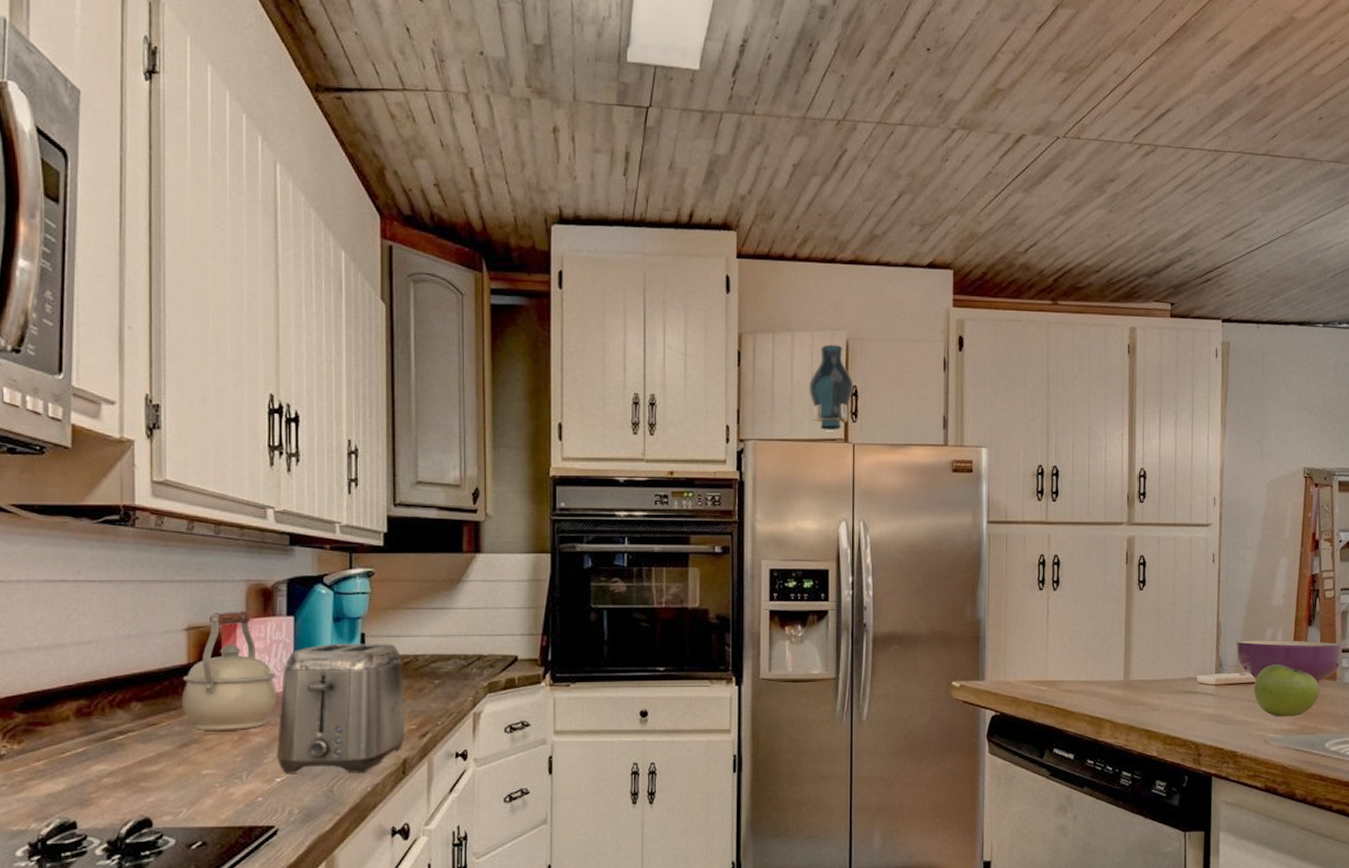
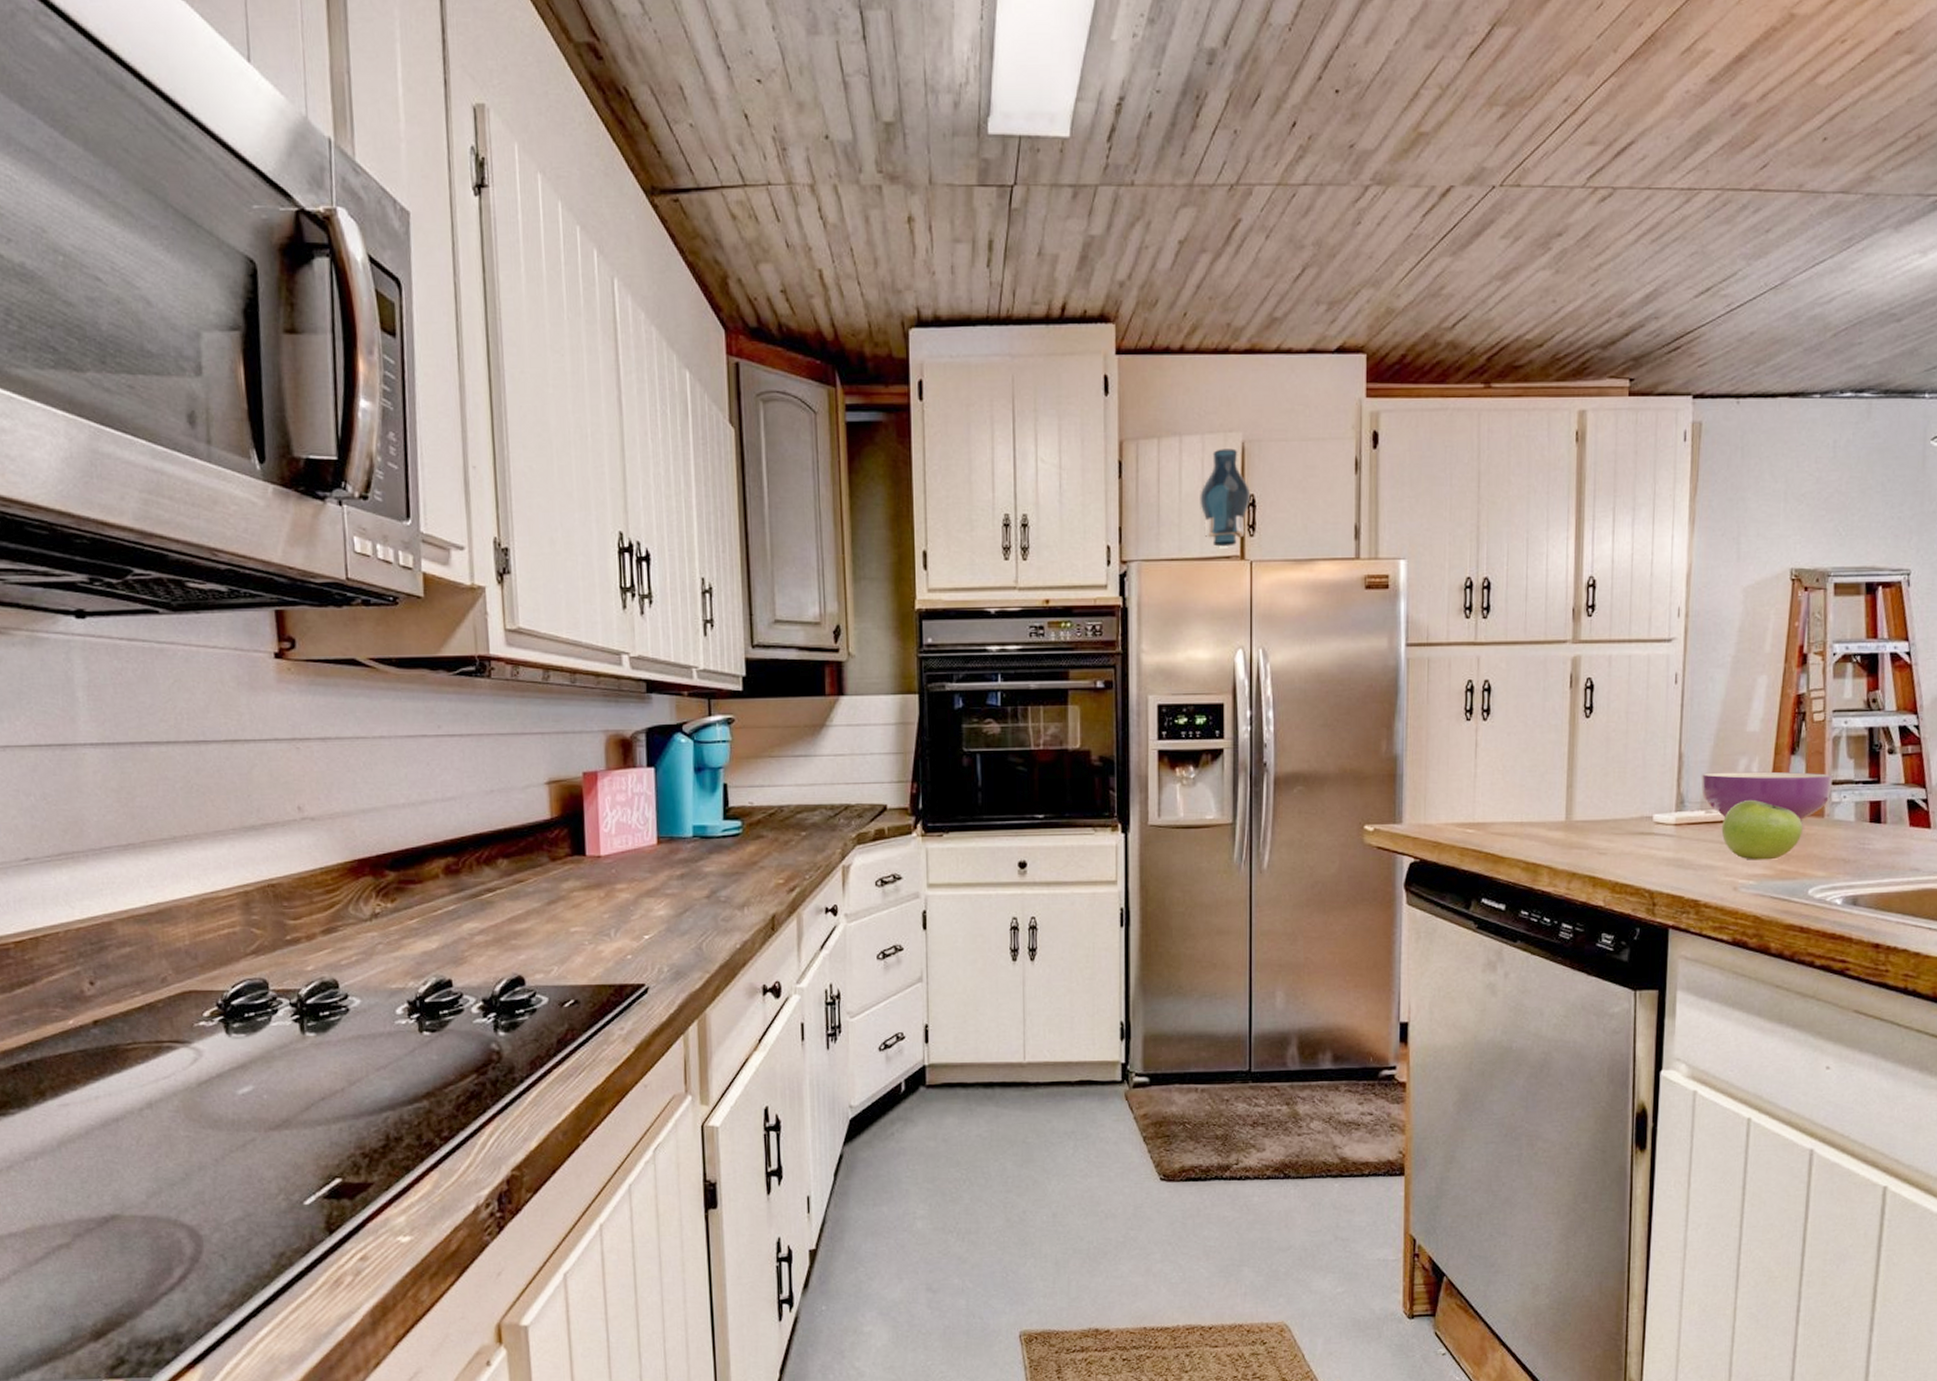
kettle: present [181,610,278,732] -> none [546,762,643,888]
toaster: present [276,644,405,773] -> none [643,794,773,930]

